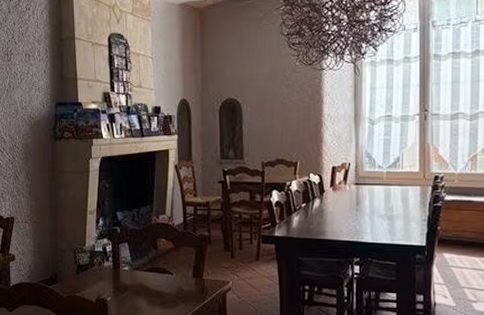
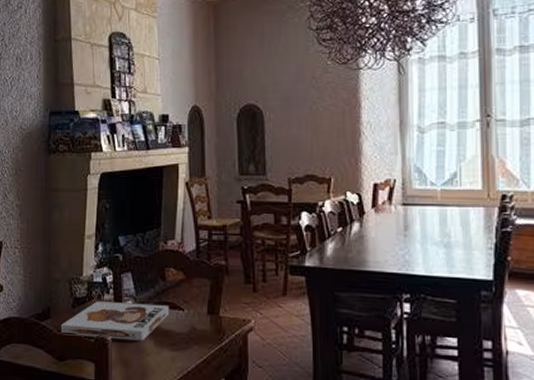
board game: none [66,268,161,301] -> present [60,301,170,341]

